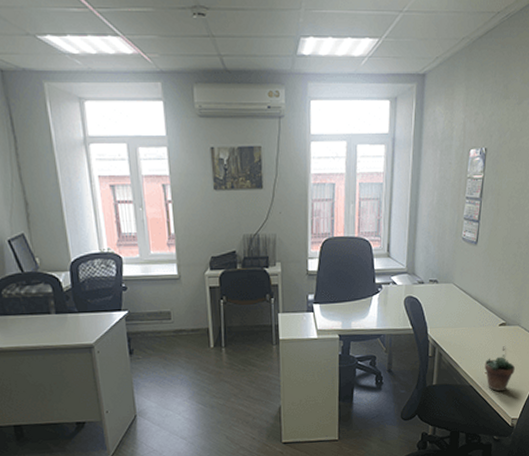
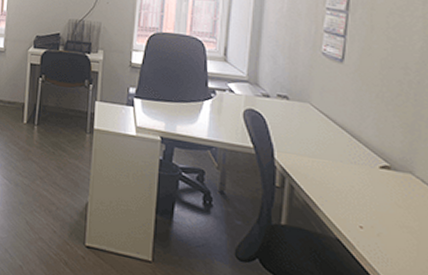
succulent plant: present [484,346,515,392] -> none [359,197,408,260]

